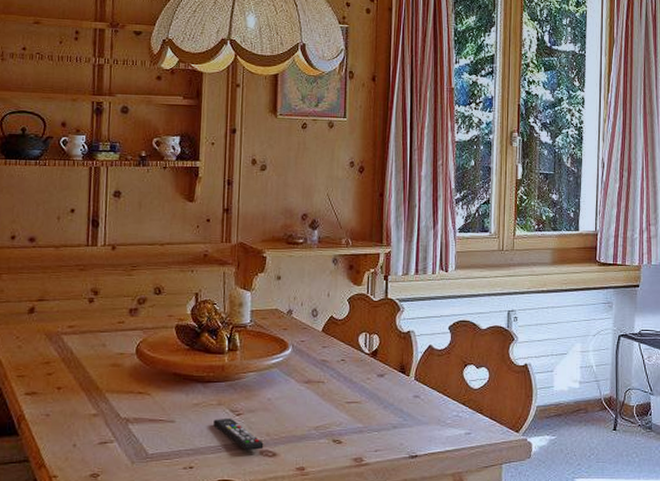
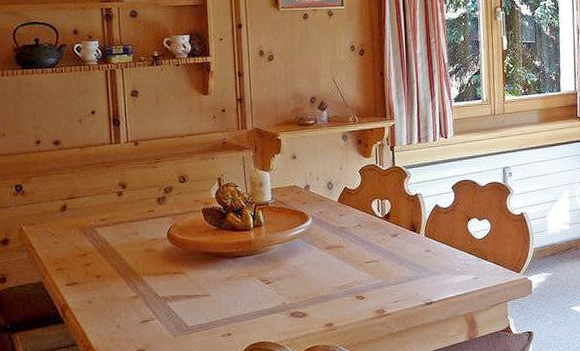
remote control: present [213,417,264,451] -> none [246,286,294,315]

